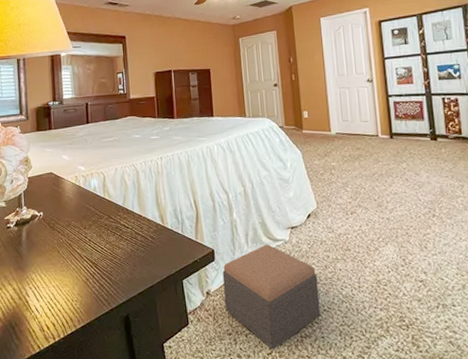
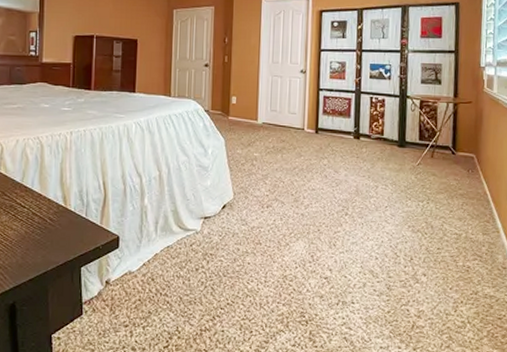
footstool: present [222,244,321,350] -> none [124,233,225,343]

